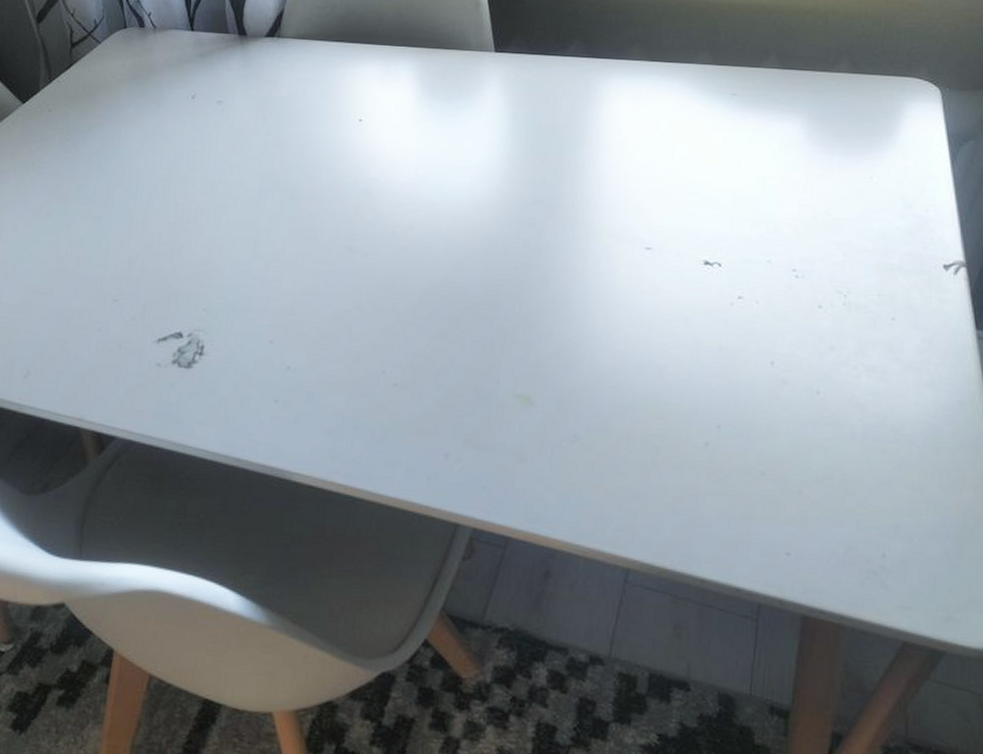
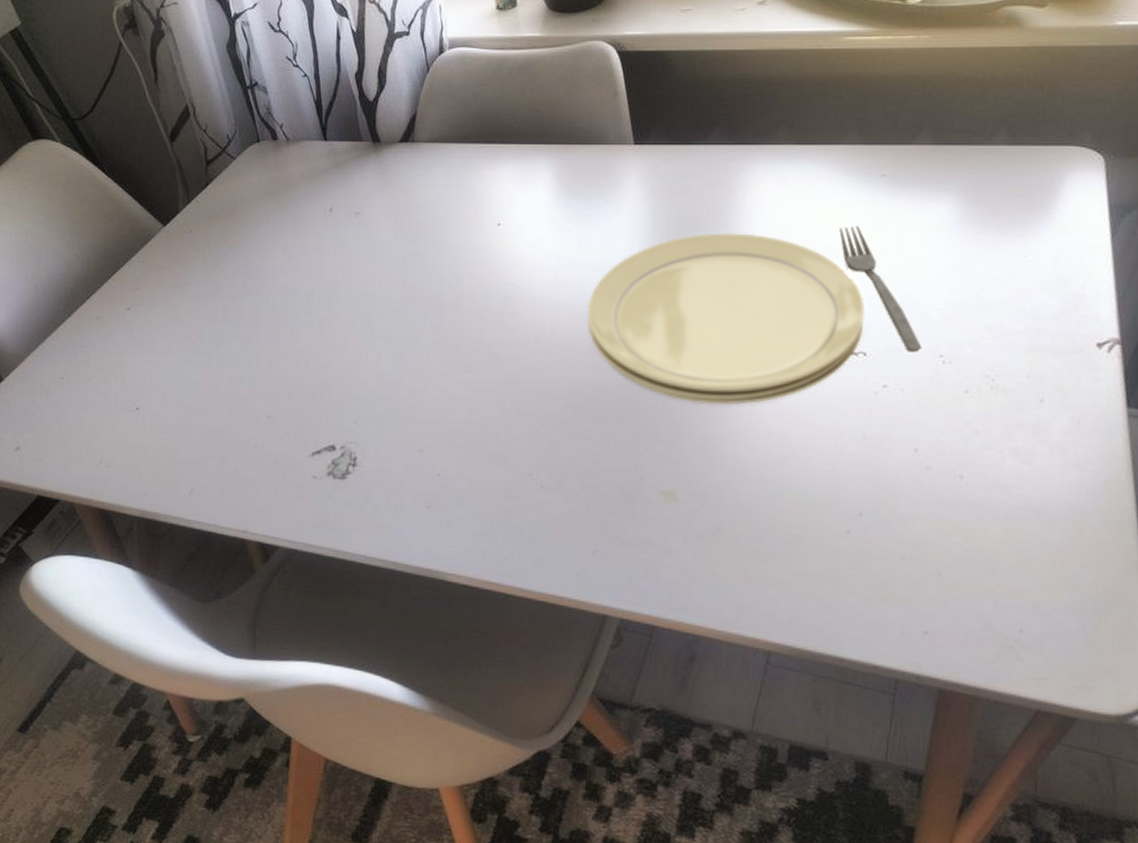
plate: none [445,140,719,310] -> present [586,233,865,406]
fork: none [693,140,775,266] -> present [839,225,922,353]

